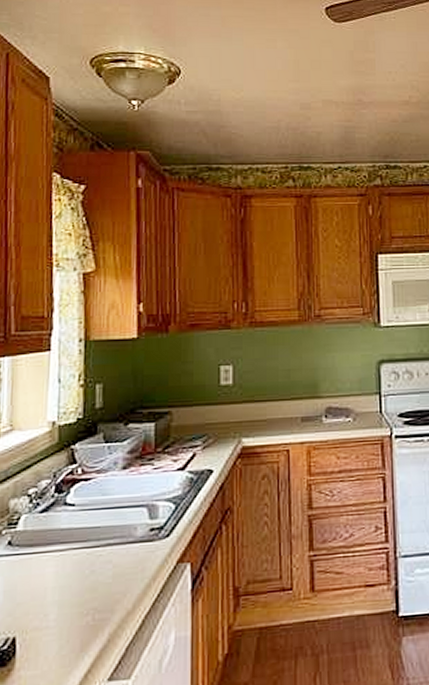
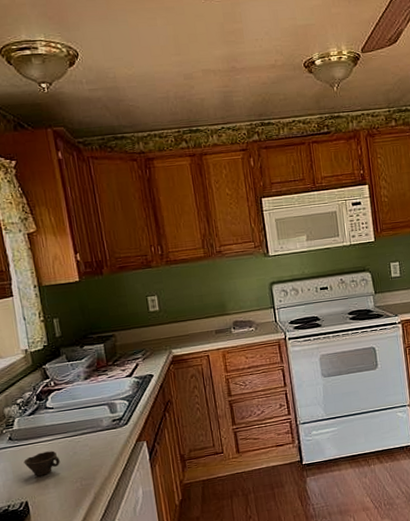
cup: none [21,565,70,602] -> present [23,450,60,477]

